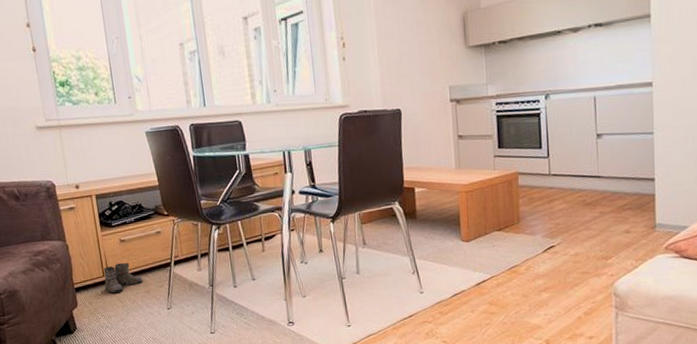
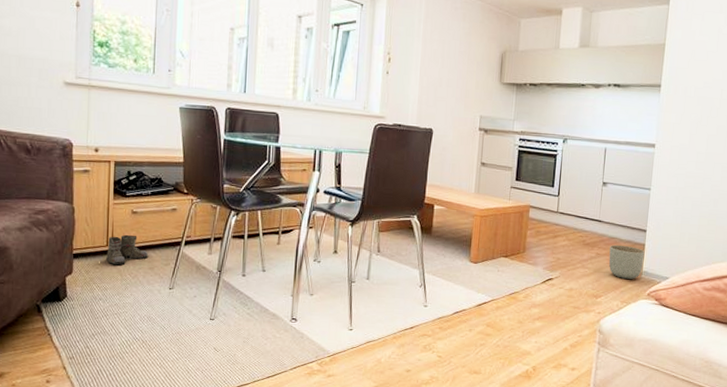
planter: none [614,198,656,235] -> present [609,244,645,279]

